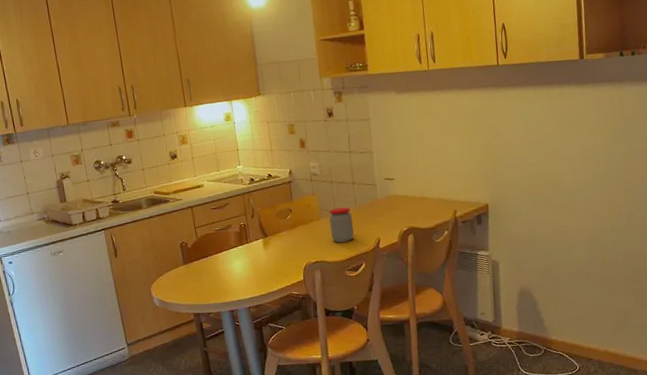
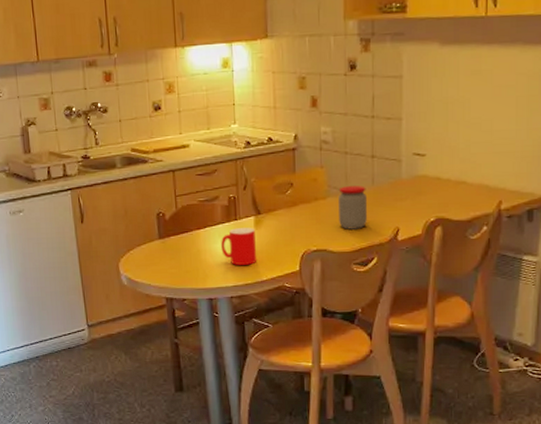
cup: none [236,248,268,281] -> present [221,228,257,265]

